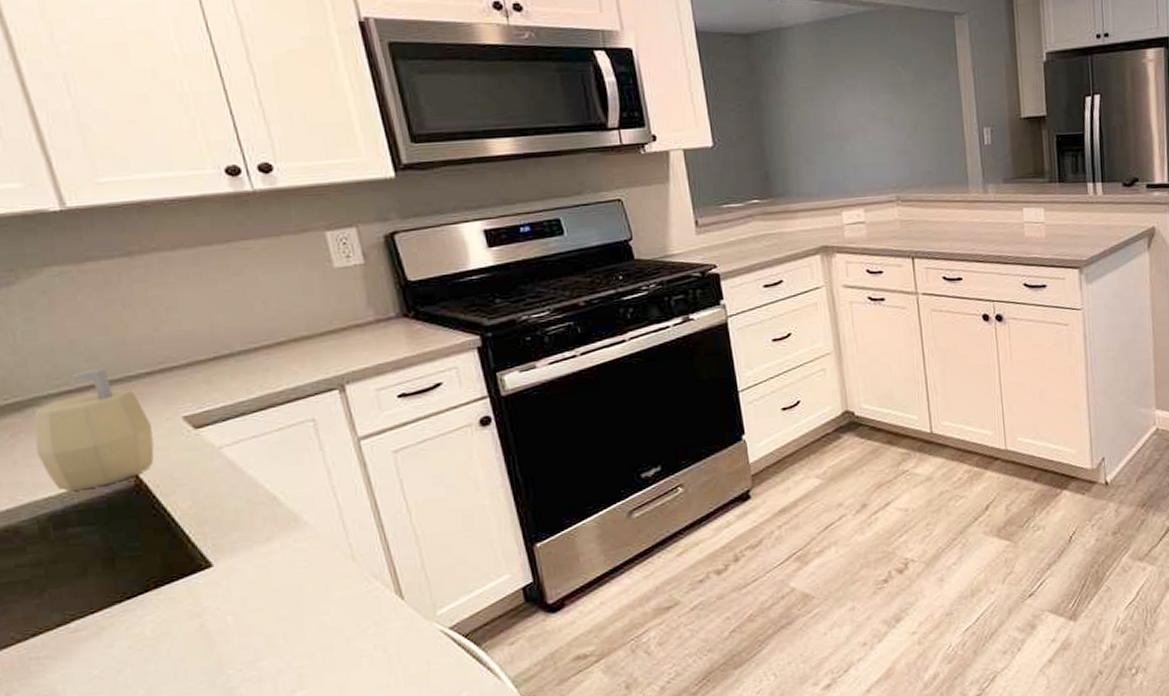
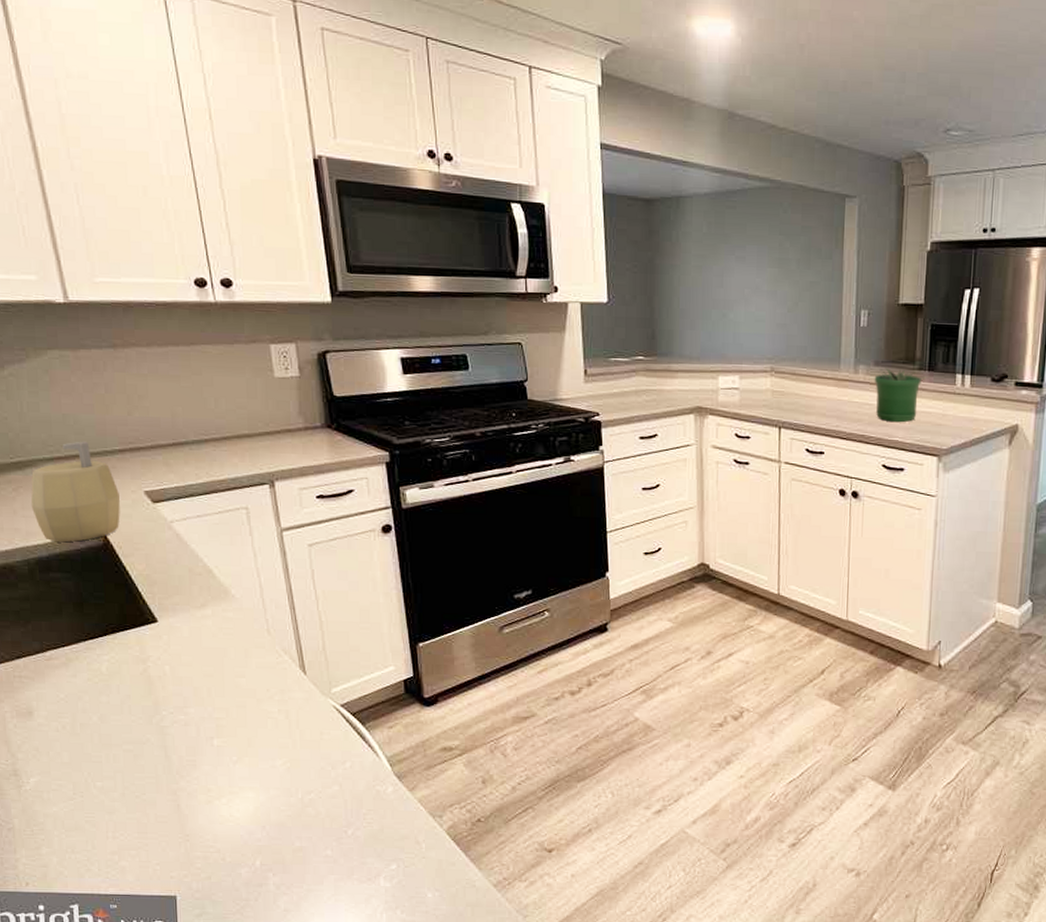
planter: none [1004,183,1062,239] -> present [874,366,931,422]

